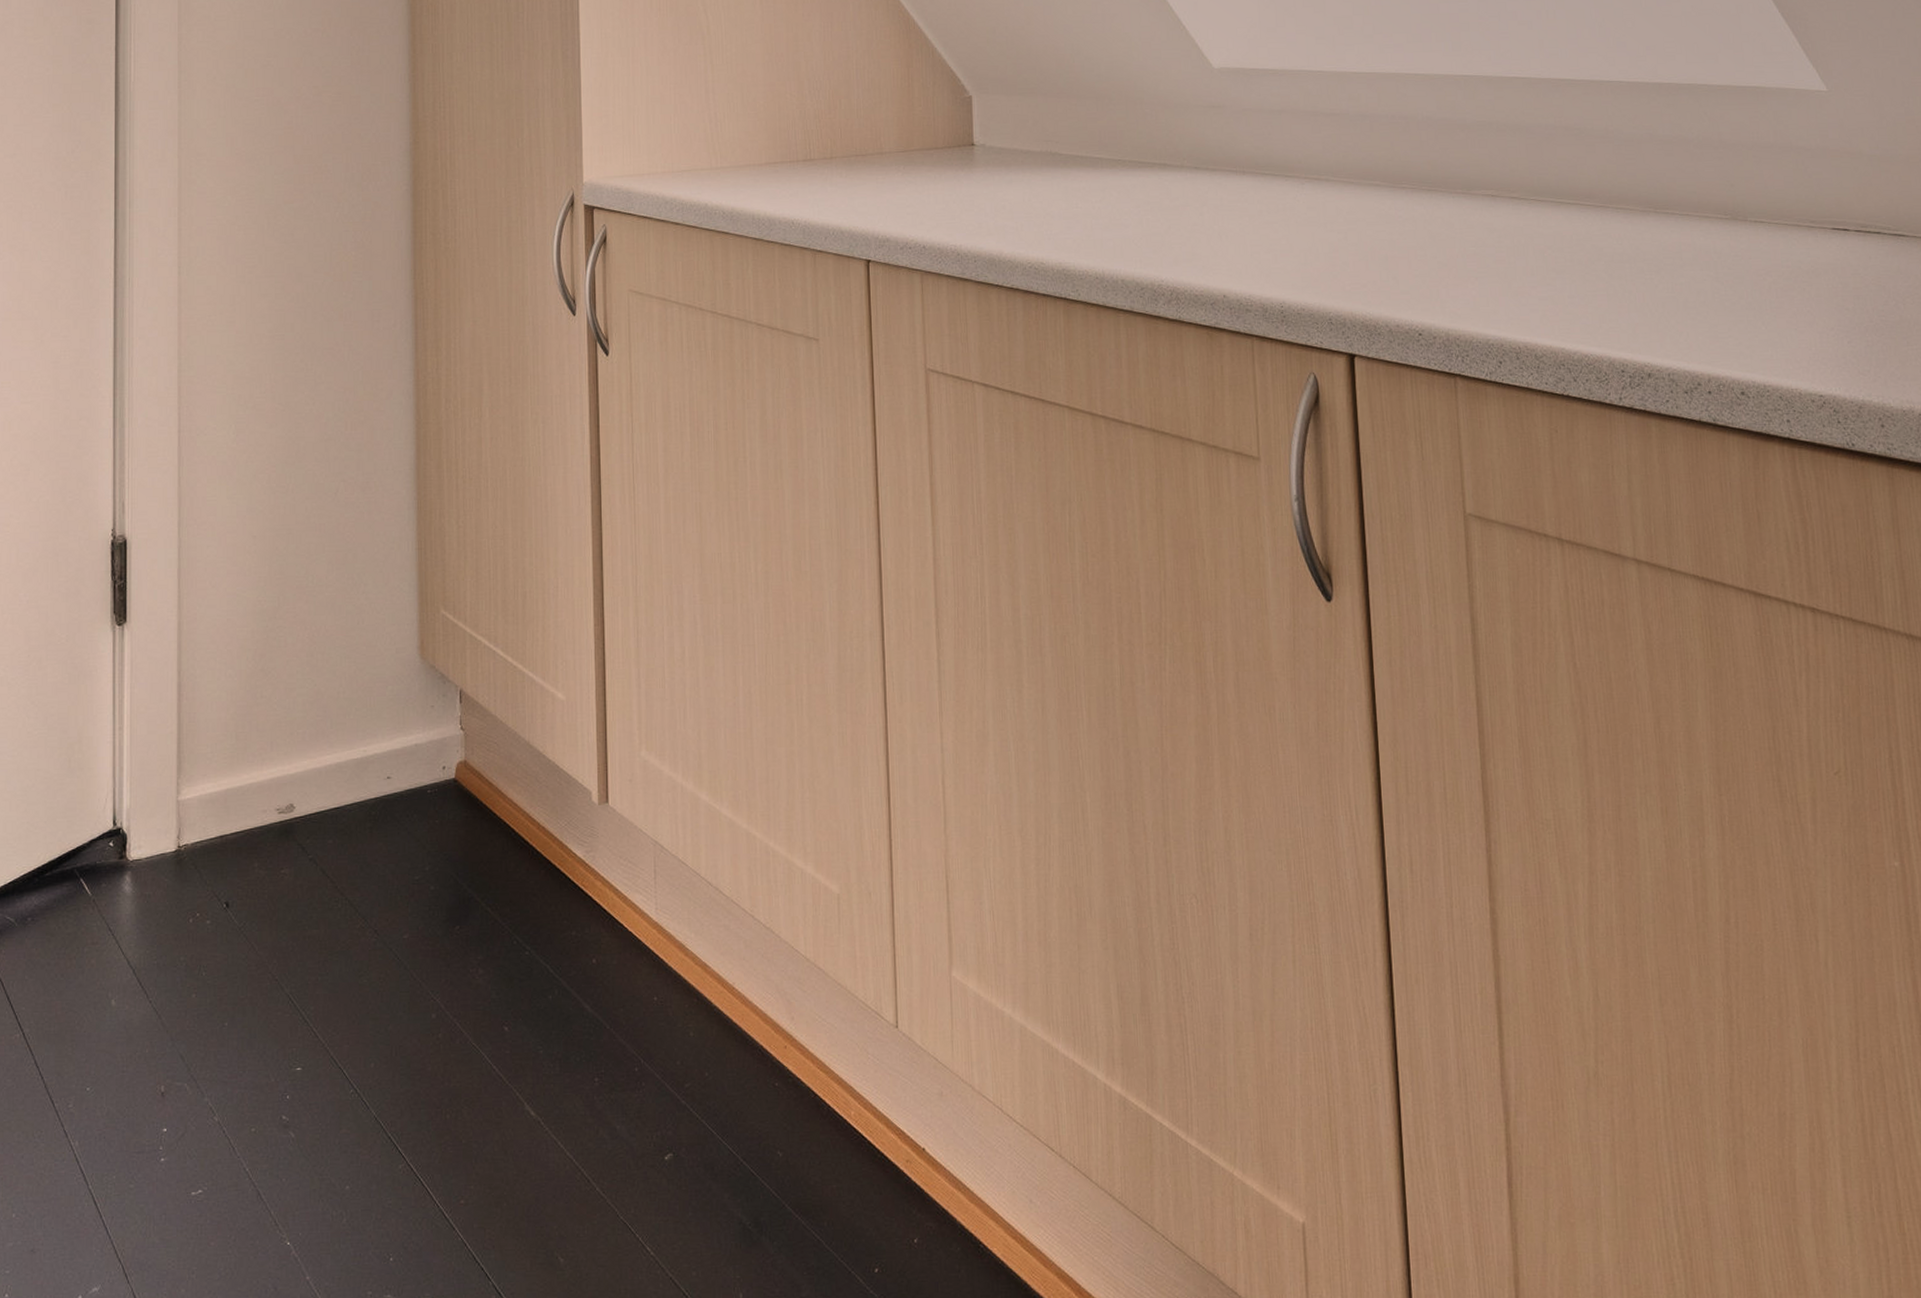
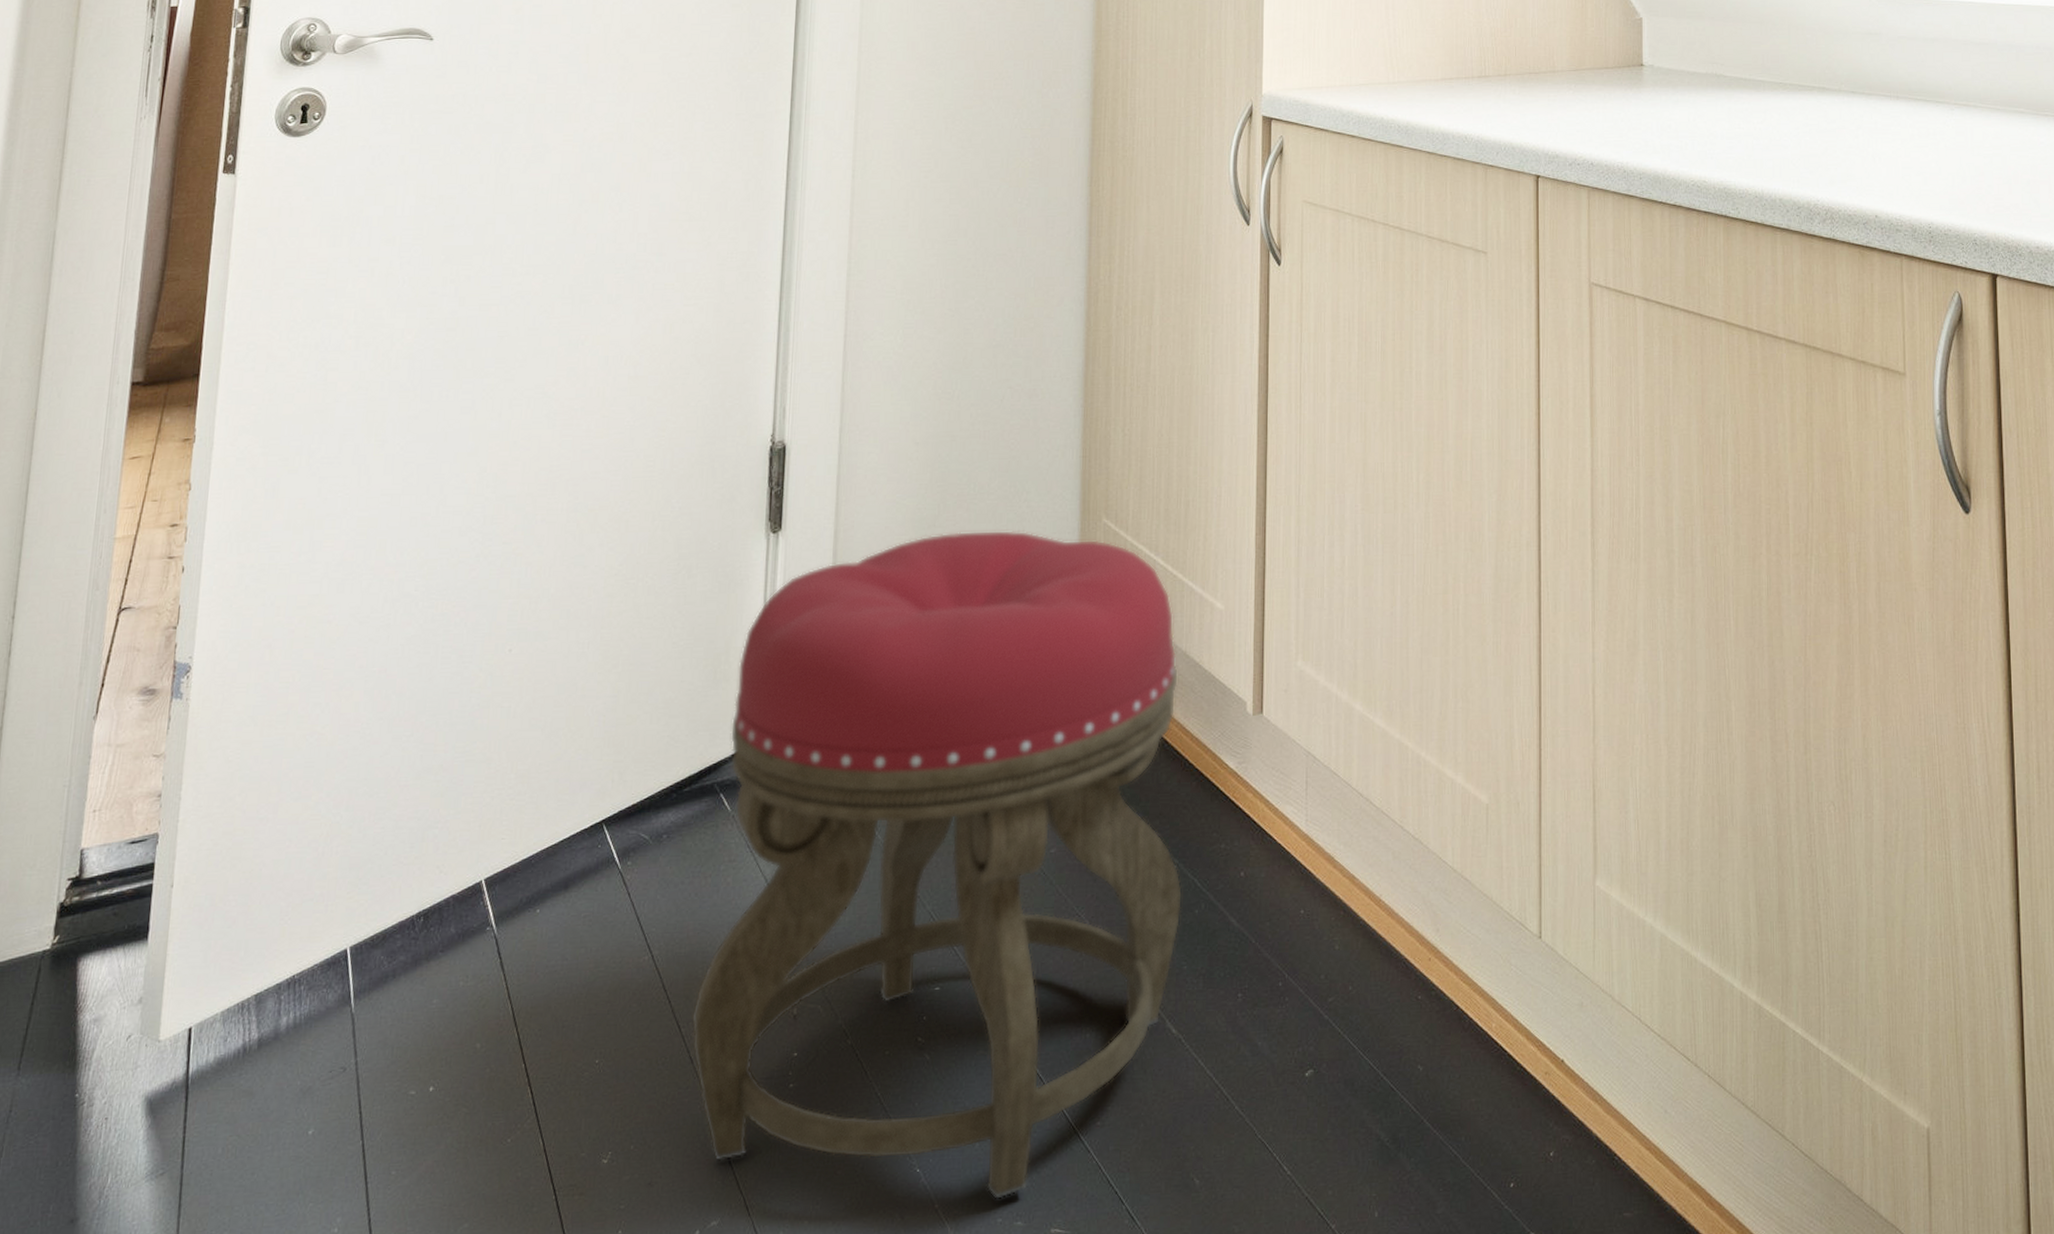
stool: none [63,621,536,1273] -> present [691,530,1183,1199]

